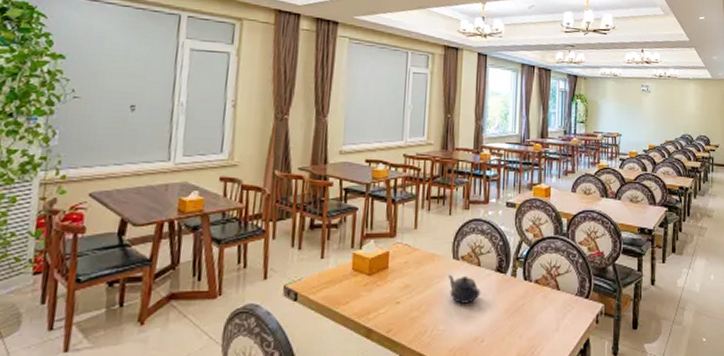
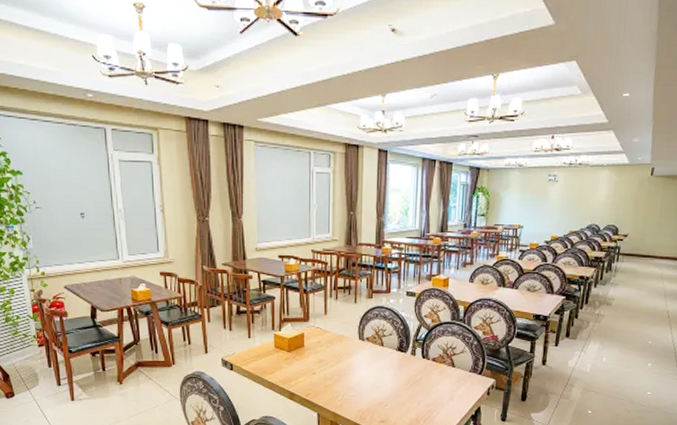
teapot: present [448,274,481,304] -> none [355,352,384,376]

